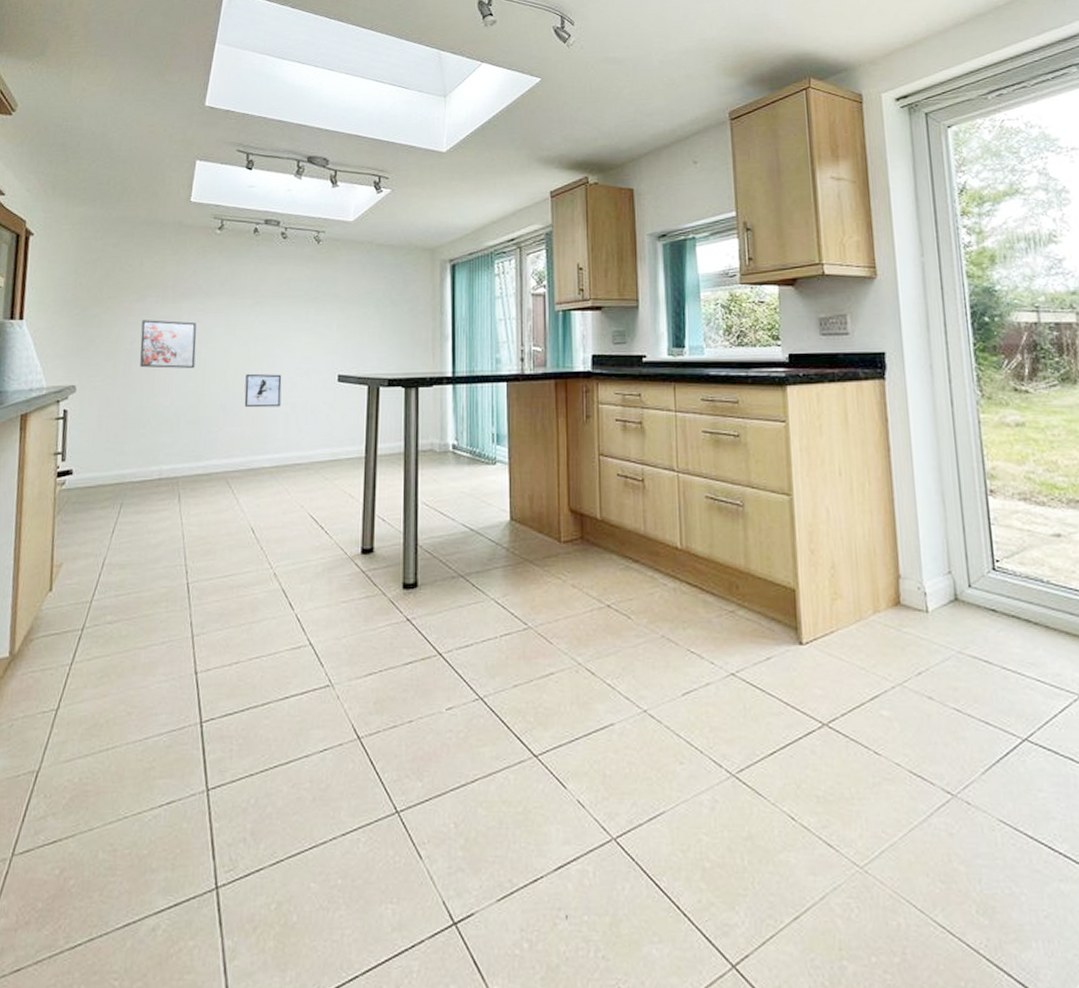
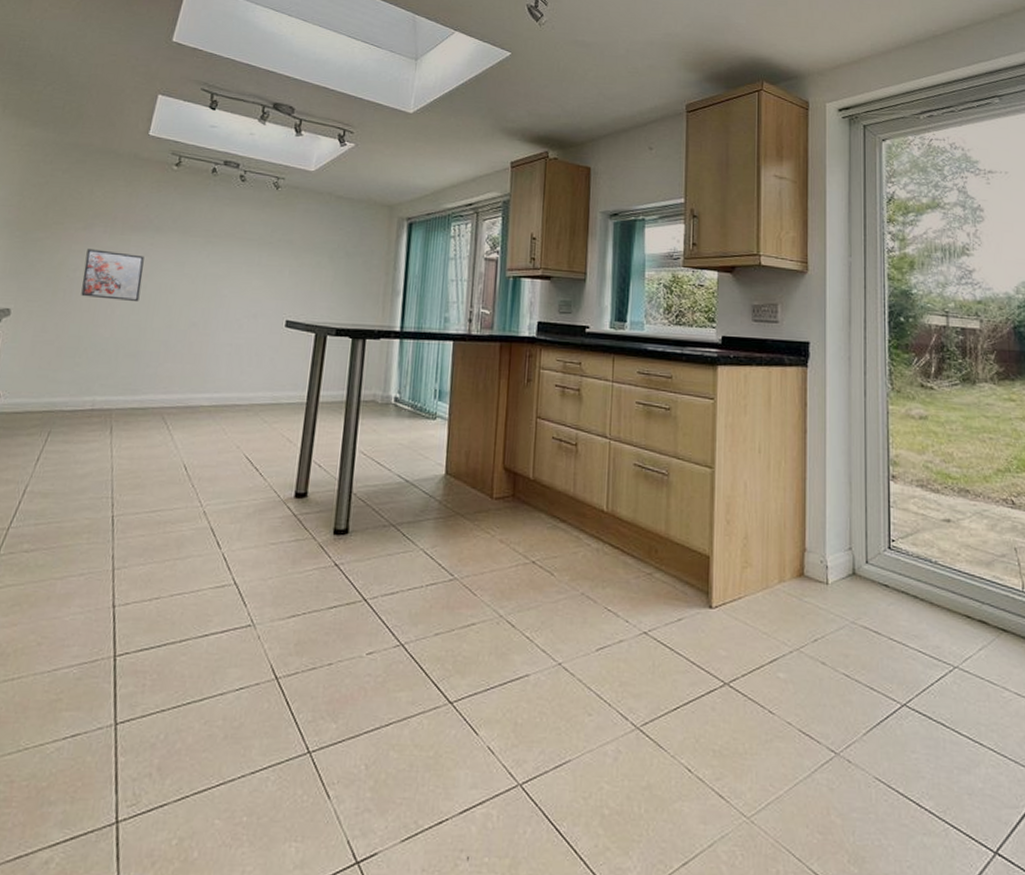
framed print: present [244,373,282,408] -> none [187,311,229,348]

